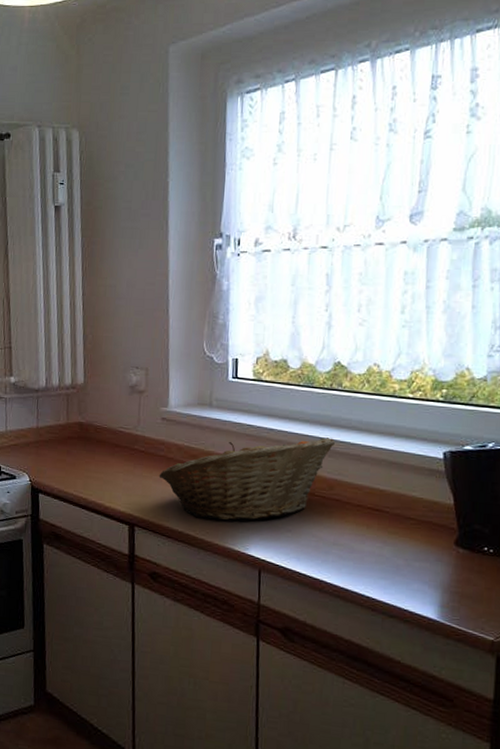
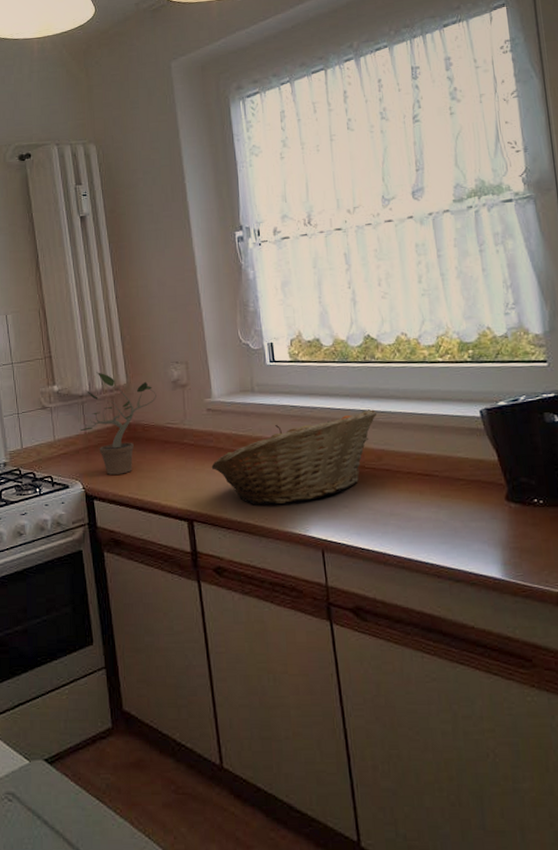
potted plant: none [32,368,113,472] -> present [80,372,157,475]

